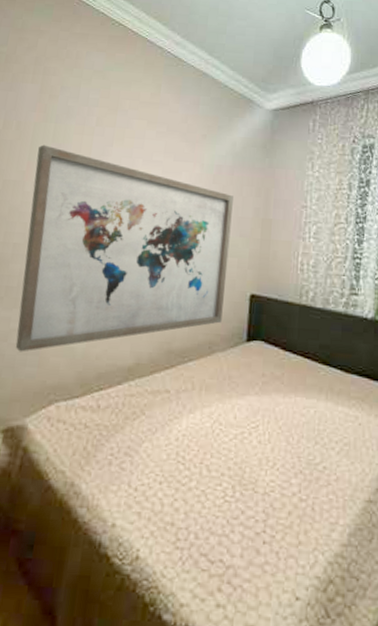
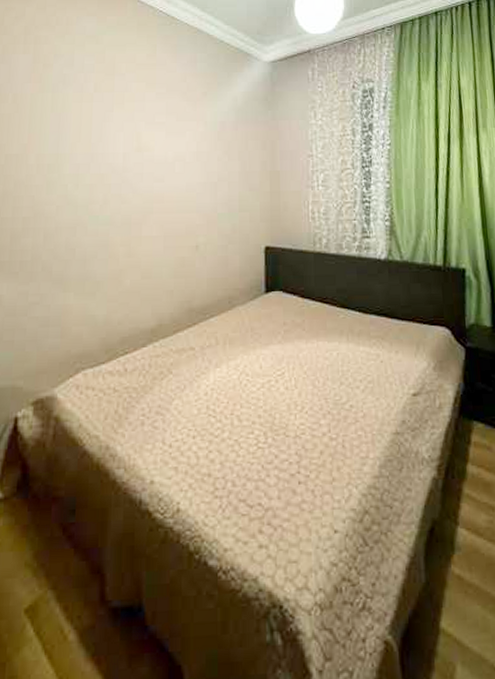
wall art: present [15,144,233,352] -> none [36,115,240,325]

